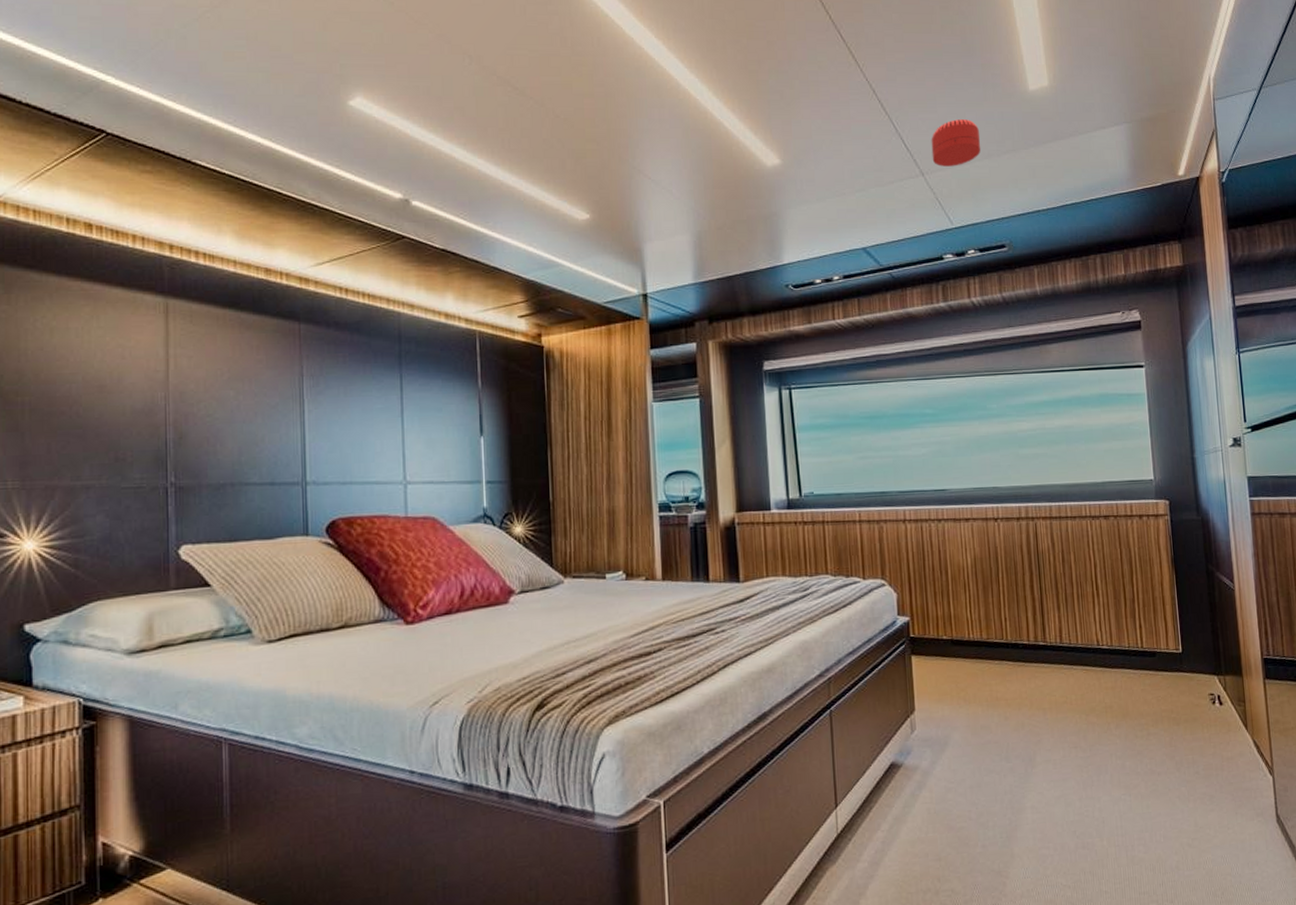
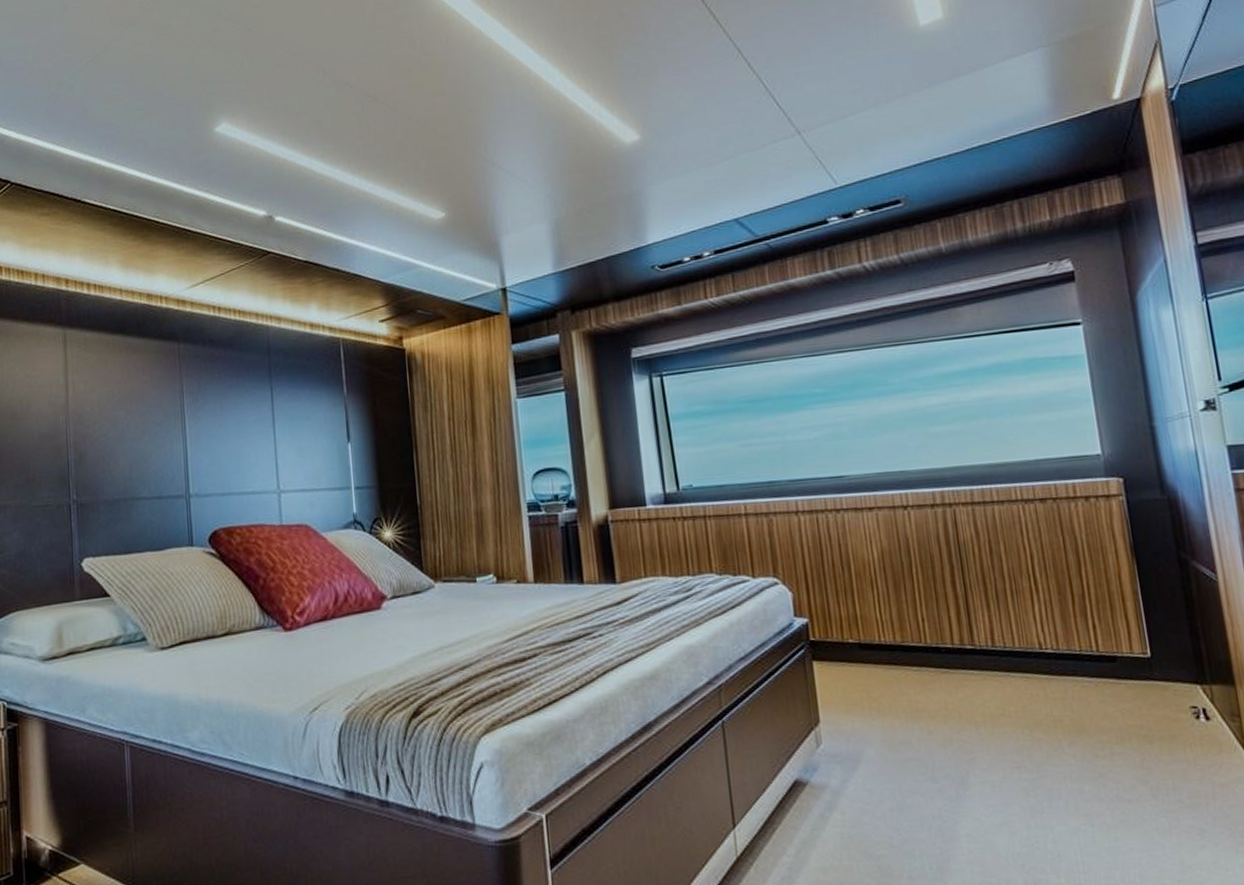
smoke detector: present [931,119,981,167] -> none [806,67,866,122]

